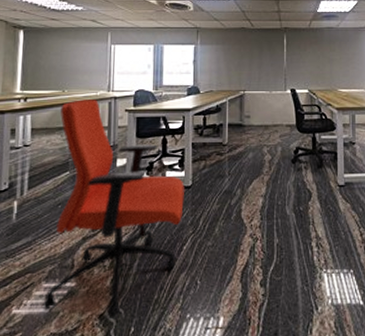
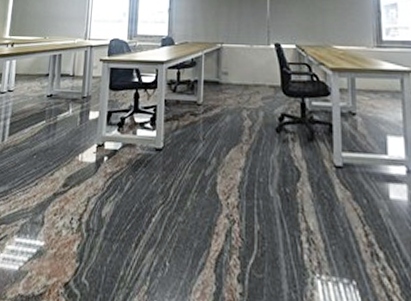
office chair: present [43,100,184,317] -> none [13,47,155,288]

